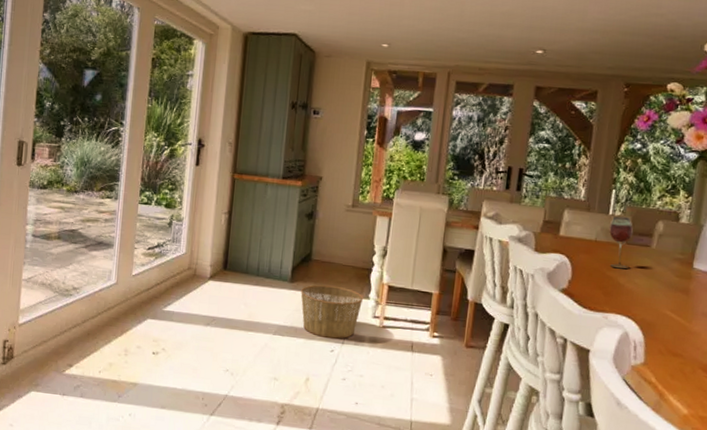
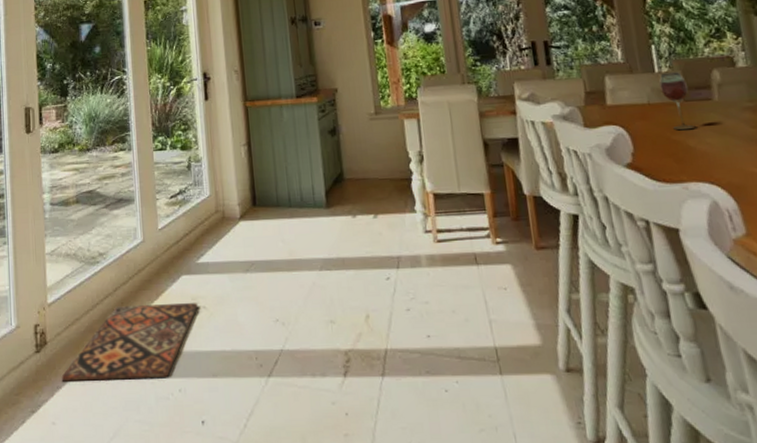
doormat: none [23,336,158,403] -> present [61,302,198,382]
basket: present [300,284,364,339] -> none [340,203,410,265]

